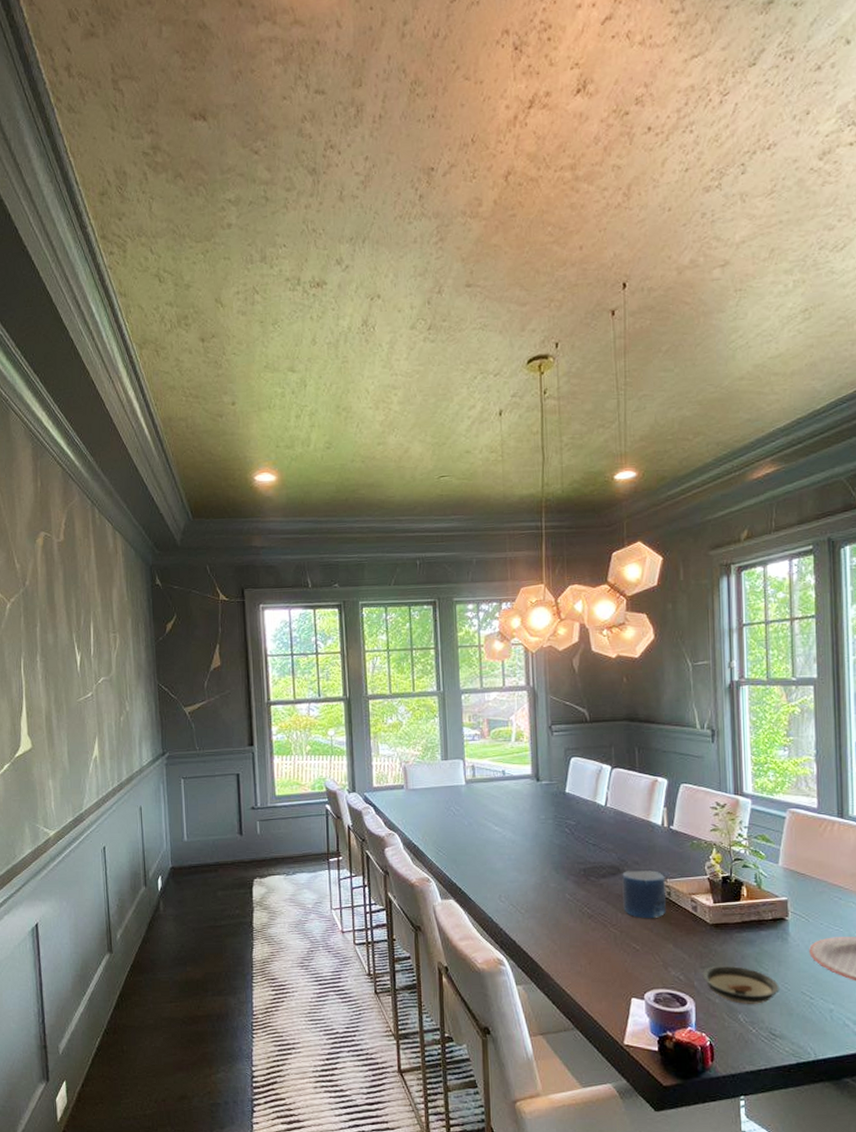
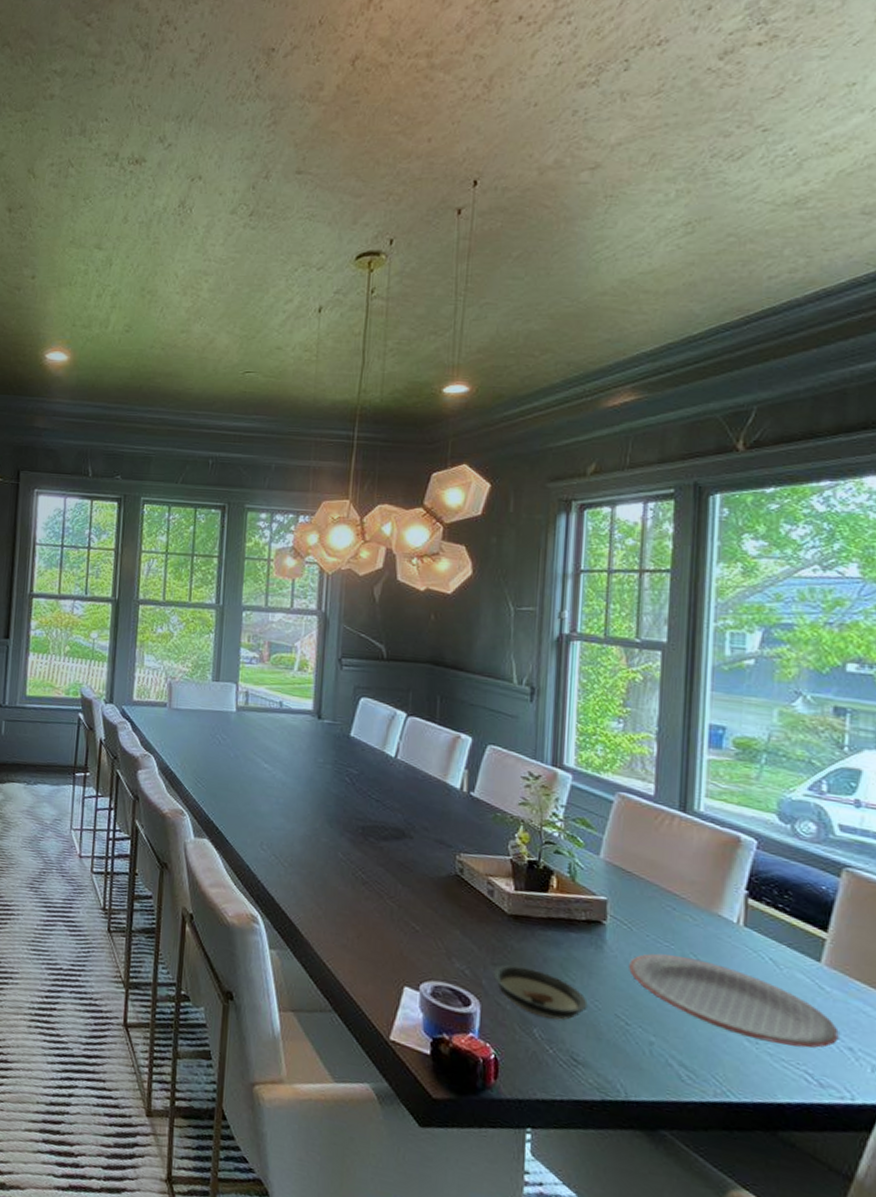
candle: present [622,870,666,918] -> none [404,836,458,897]

